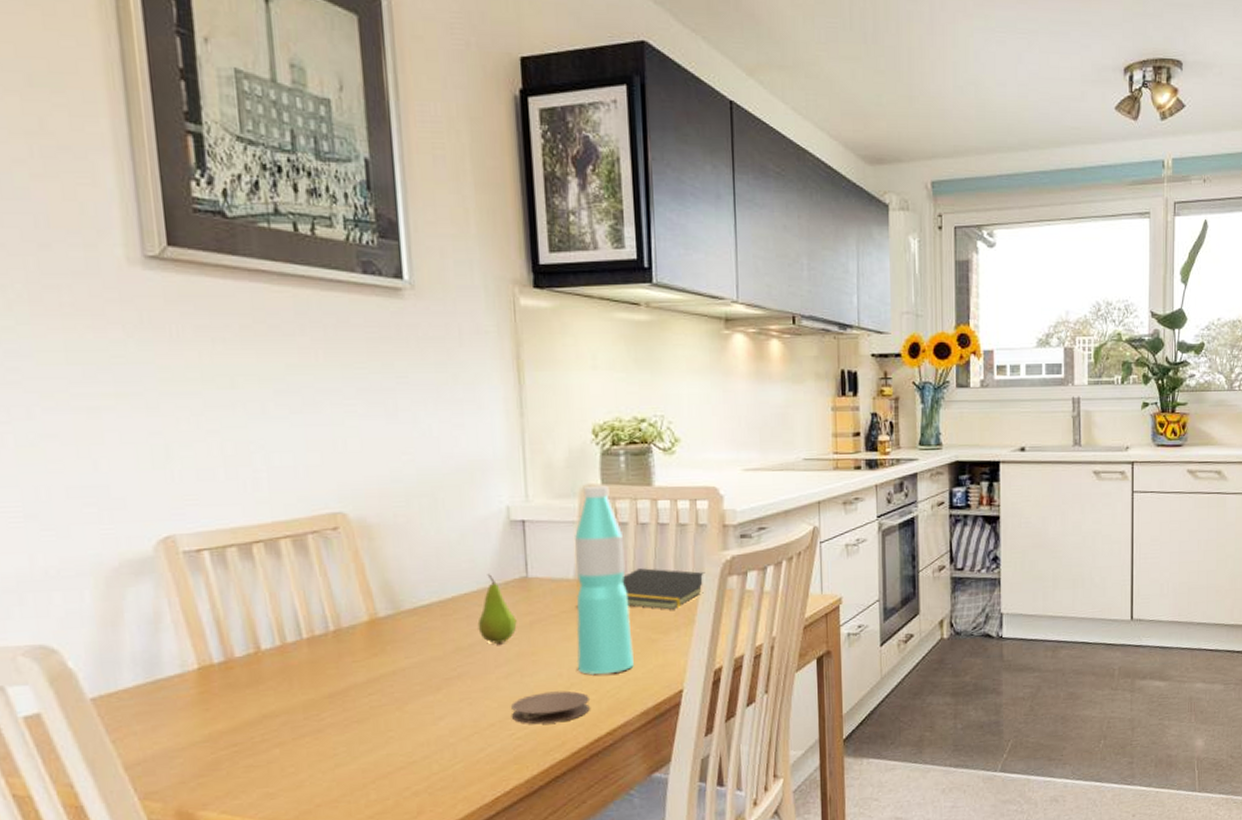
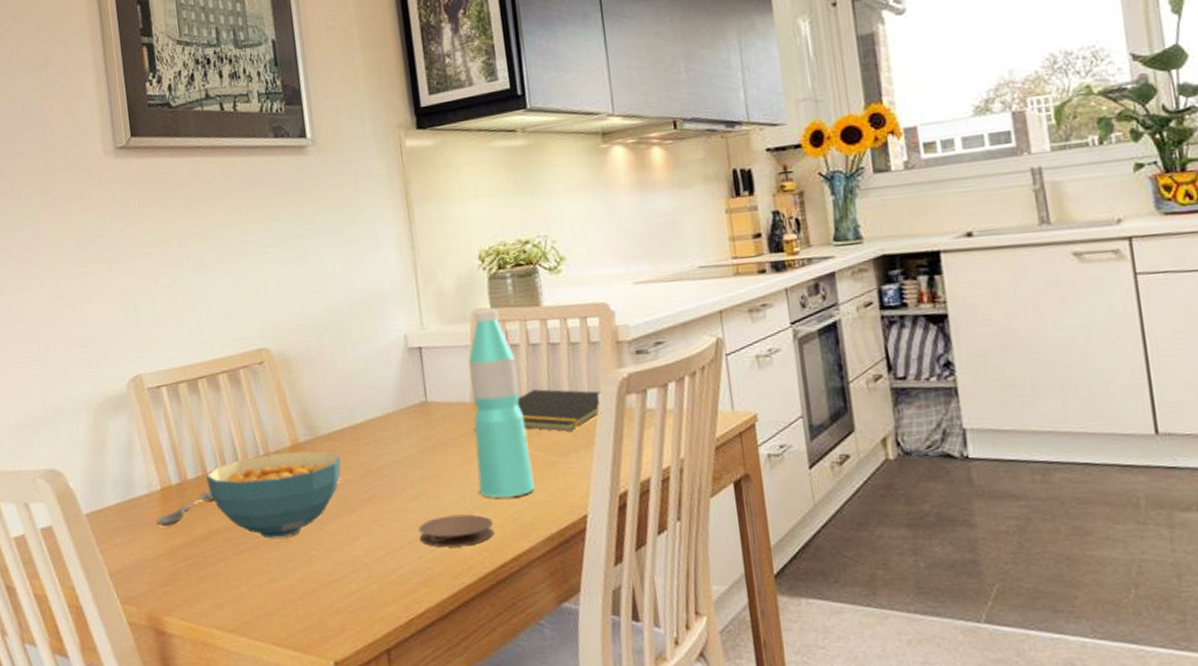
soupspoon: none [190,669,269,711] -> present [155,490,214,527]
cereal bowl: none [259,626,427,721] -> present [206,451,341,539]
fruit: present [477,574,517,644] -> none [384,400,420,467]

